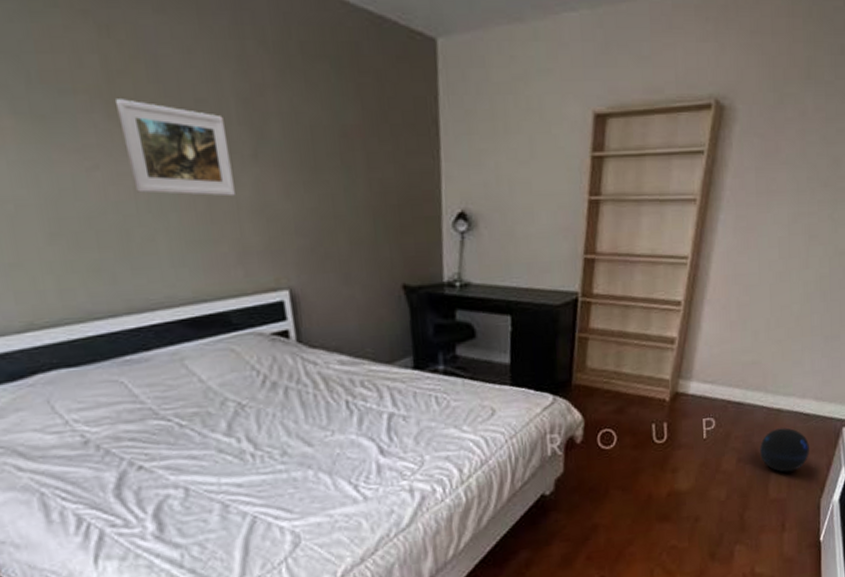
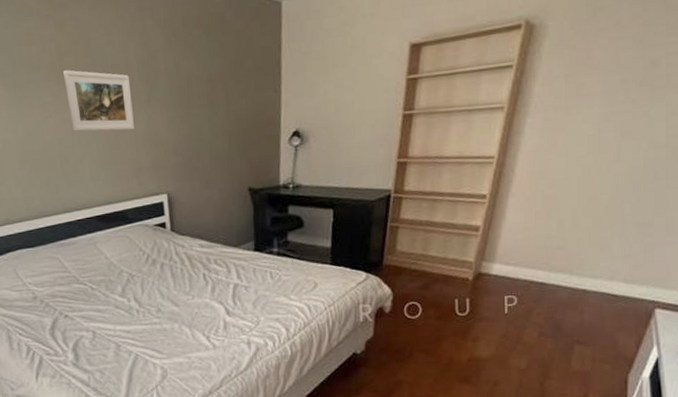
ball: present [760,427,809,472] -> none [563,307,617,347]

